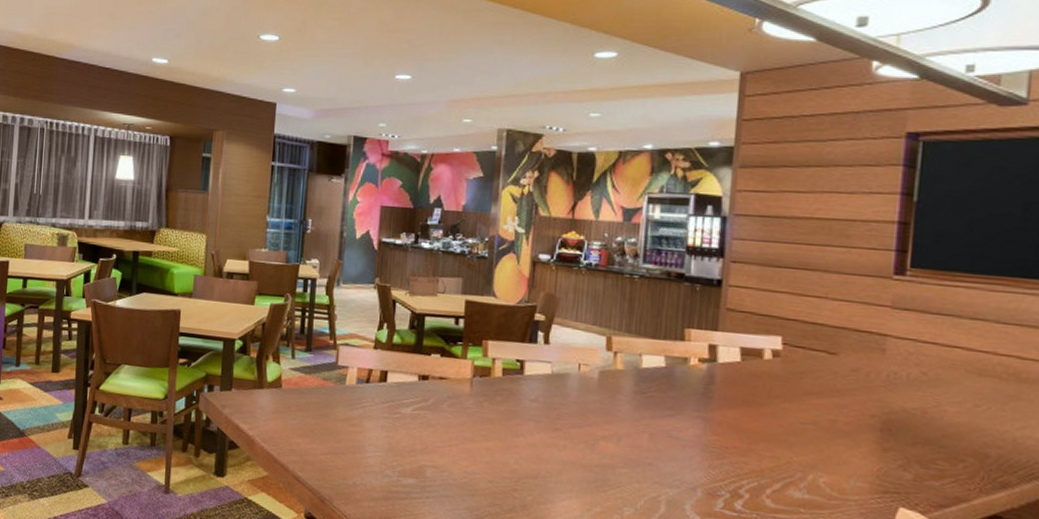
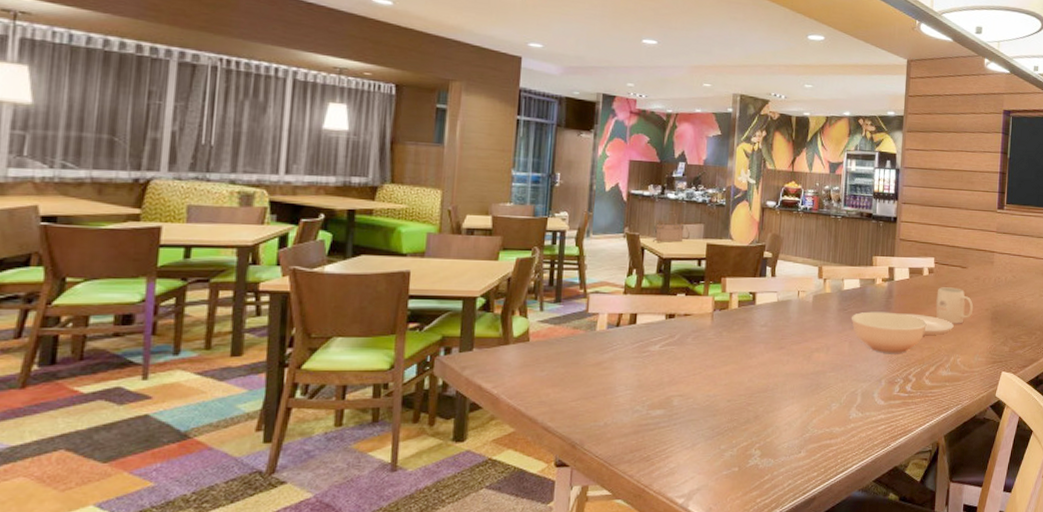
bowl: none [651,398,769,459] -> present [851,311,927,353]
plate: none [727,406,814,442] -> present [901,313,954,335]
mug: none [783,377,849,431] -> present [935,287,974,324]

